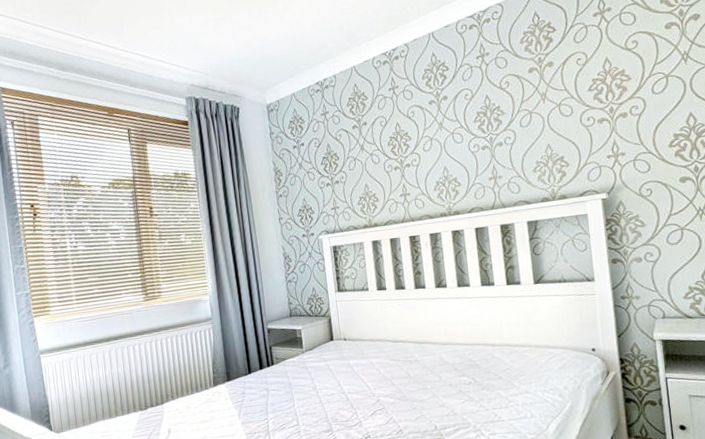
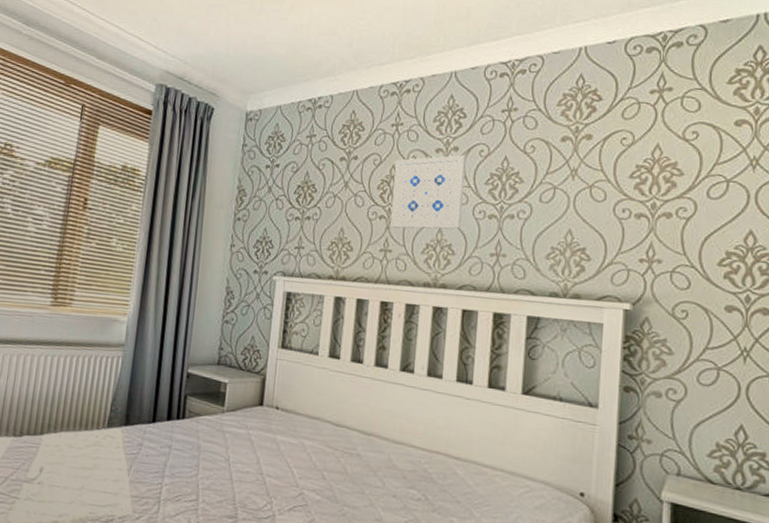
wall art: none [398,102,462,175] -> present [390,155,466,230]

